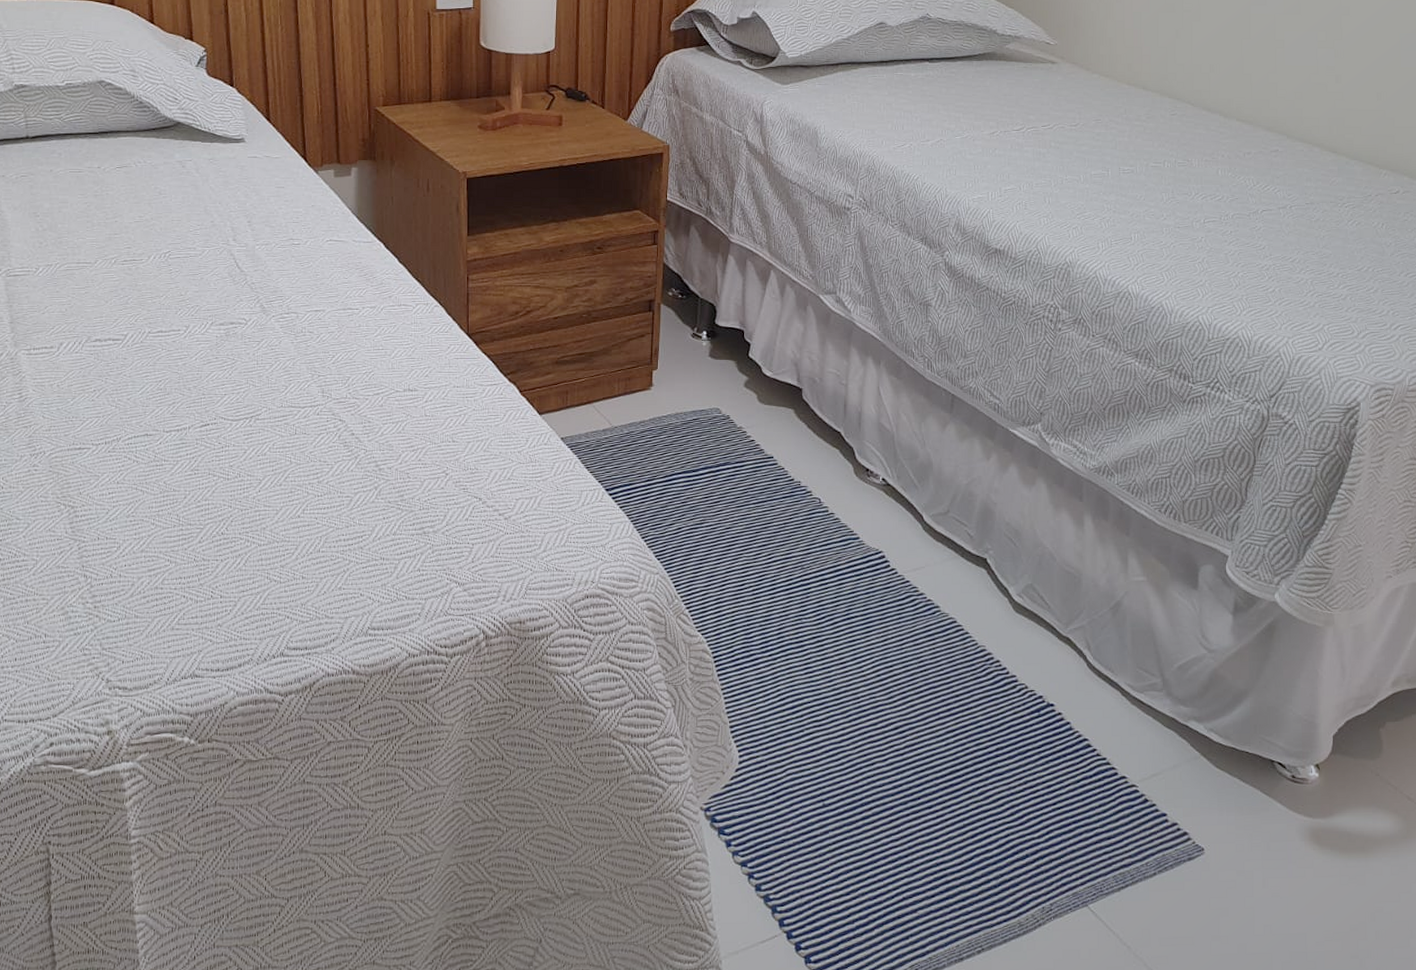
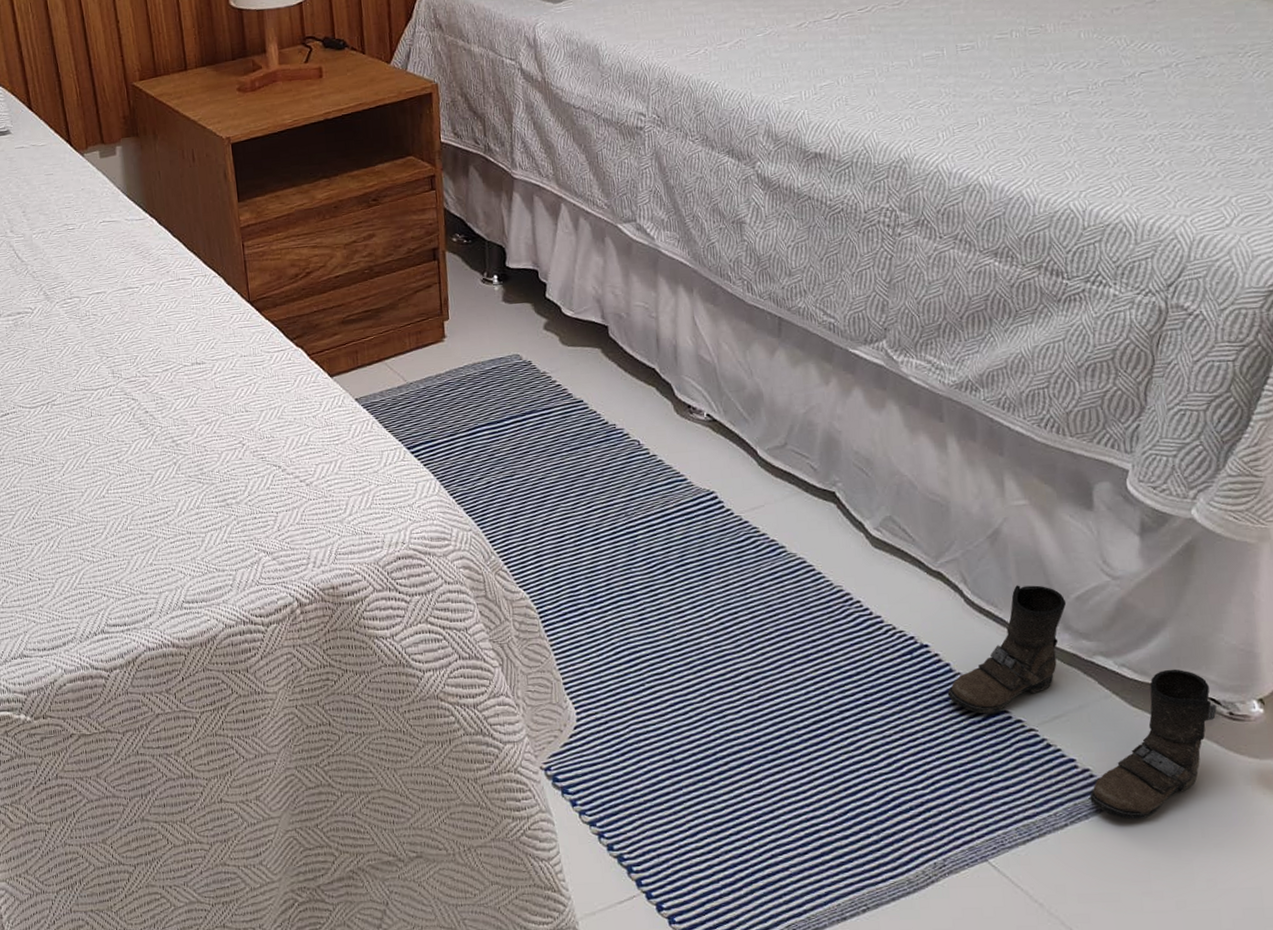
boots: none [1066,653,1282,870] -> present [947,585,1217,820]

